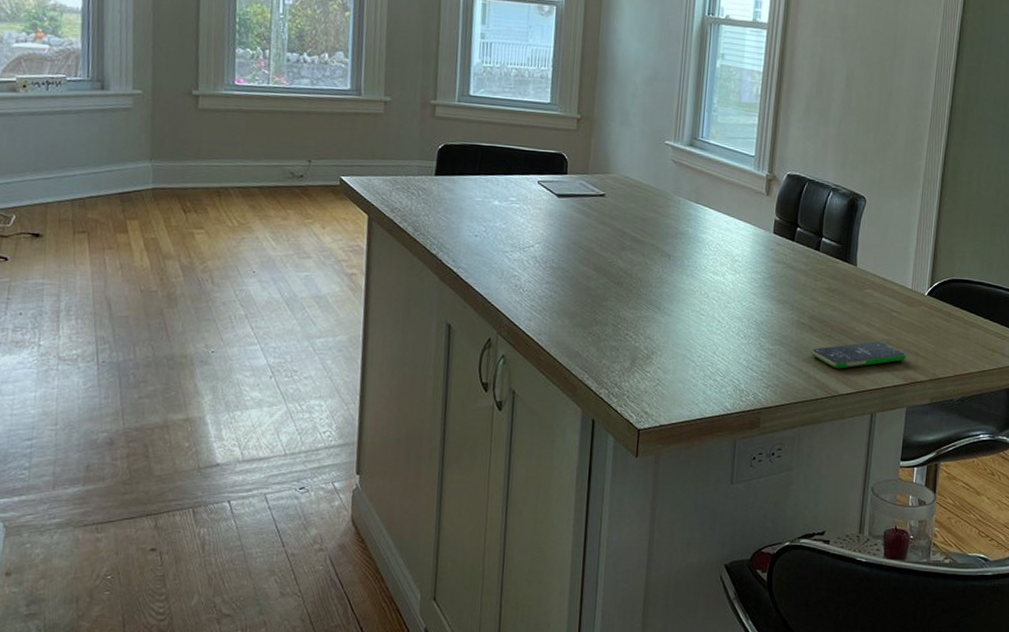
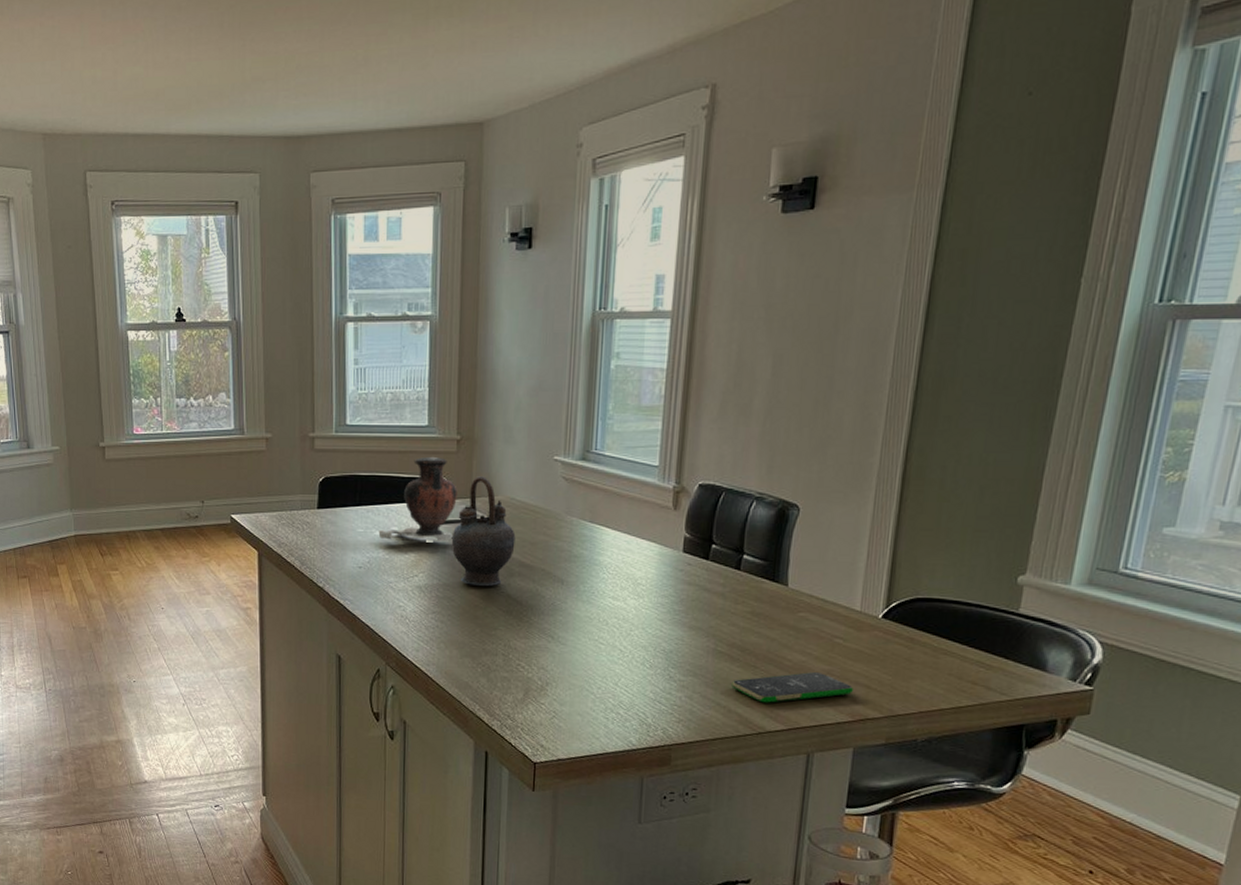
vase: none [496,132,576,215] -> present [378,456,458,543]
teapot: none [567,154,628,259] -> present [451,476,516,587]

